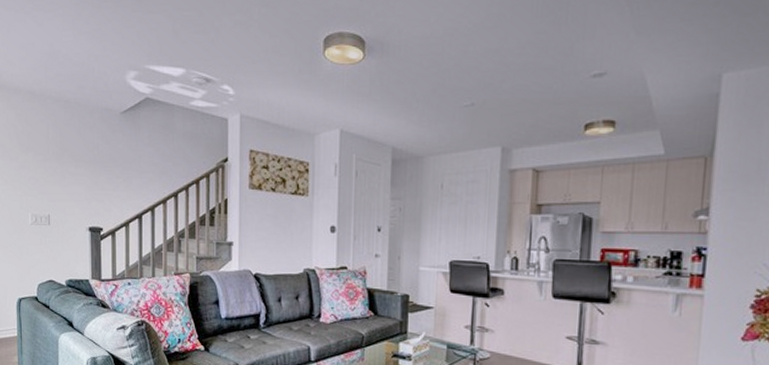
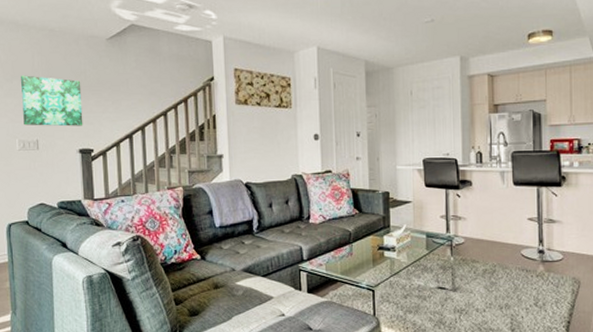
wall art: none [36,147,94,203] -> present [21,75,83,127]

